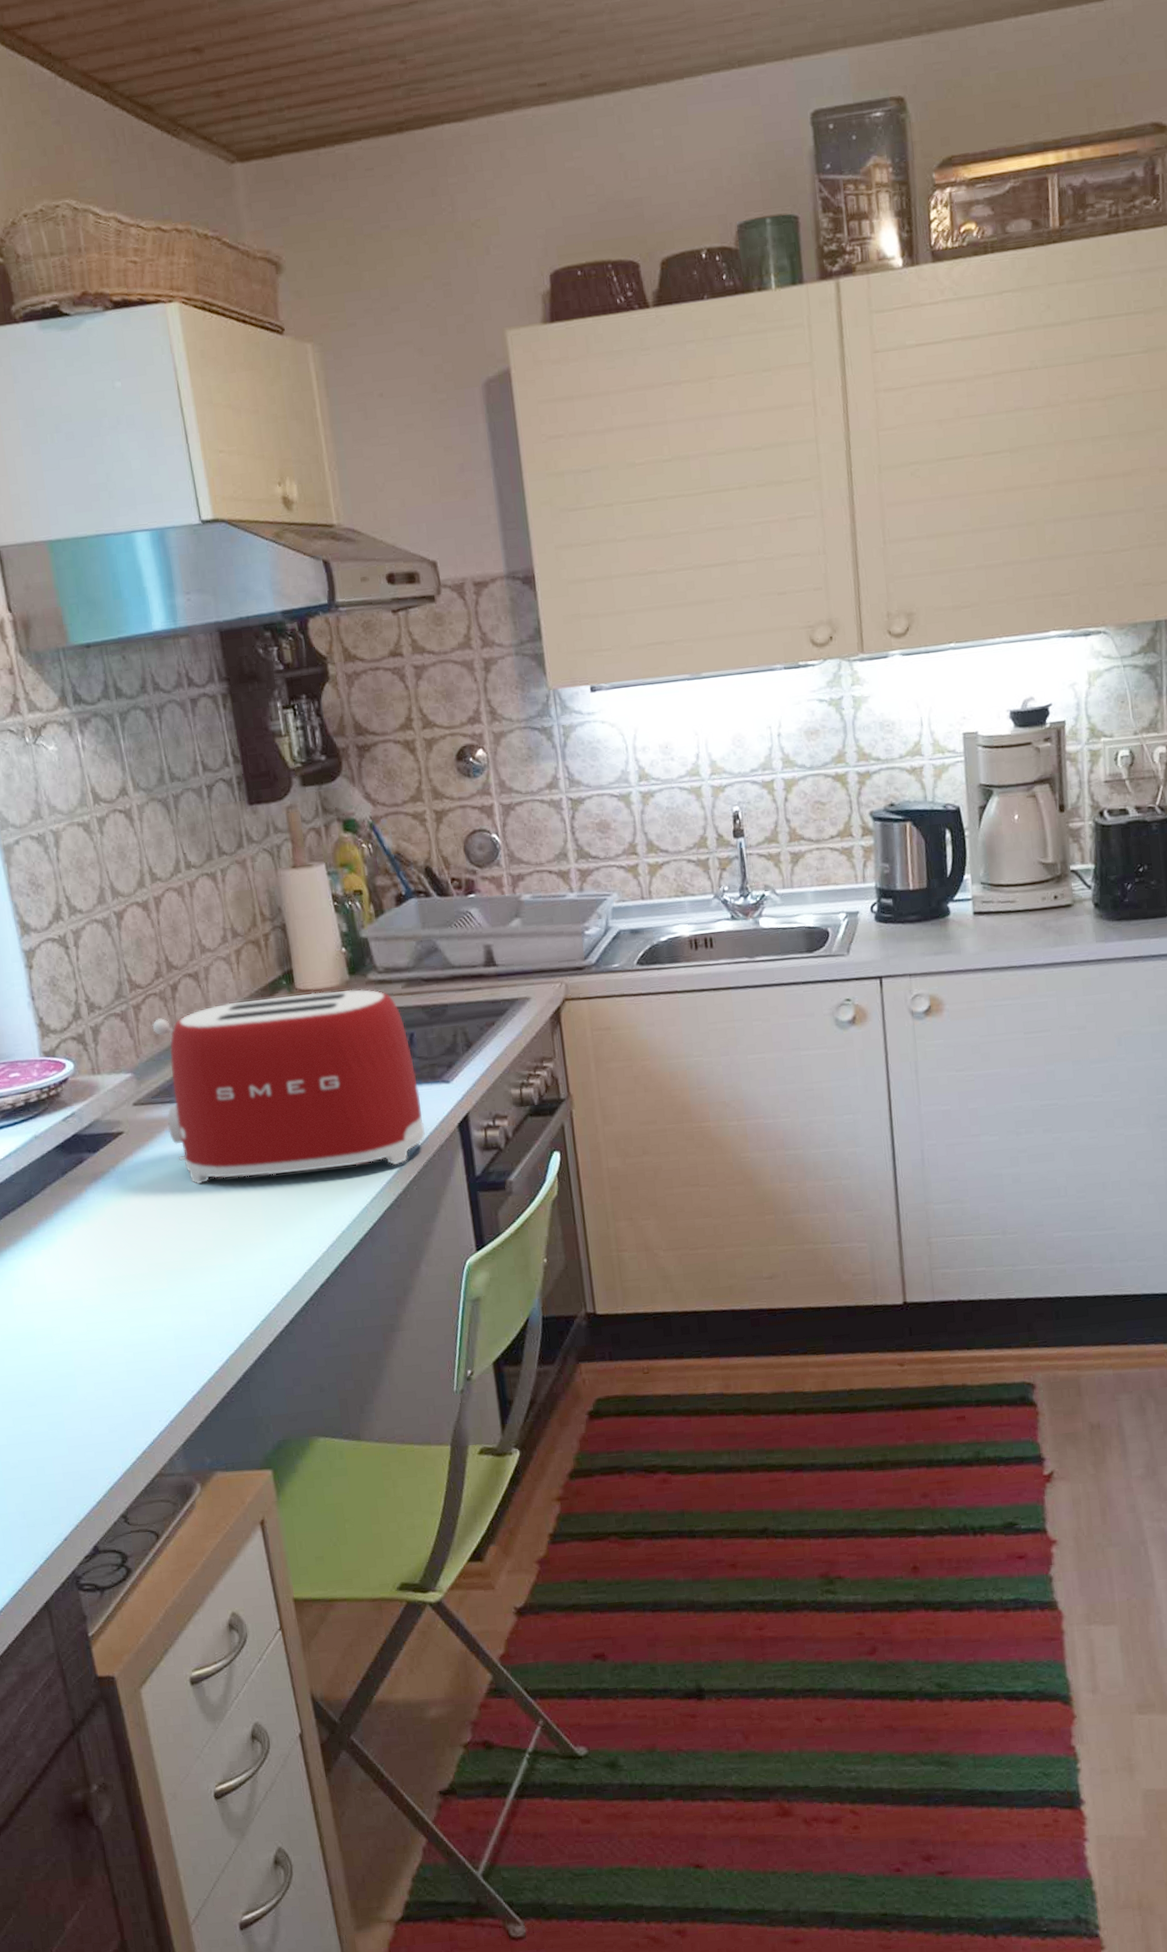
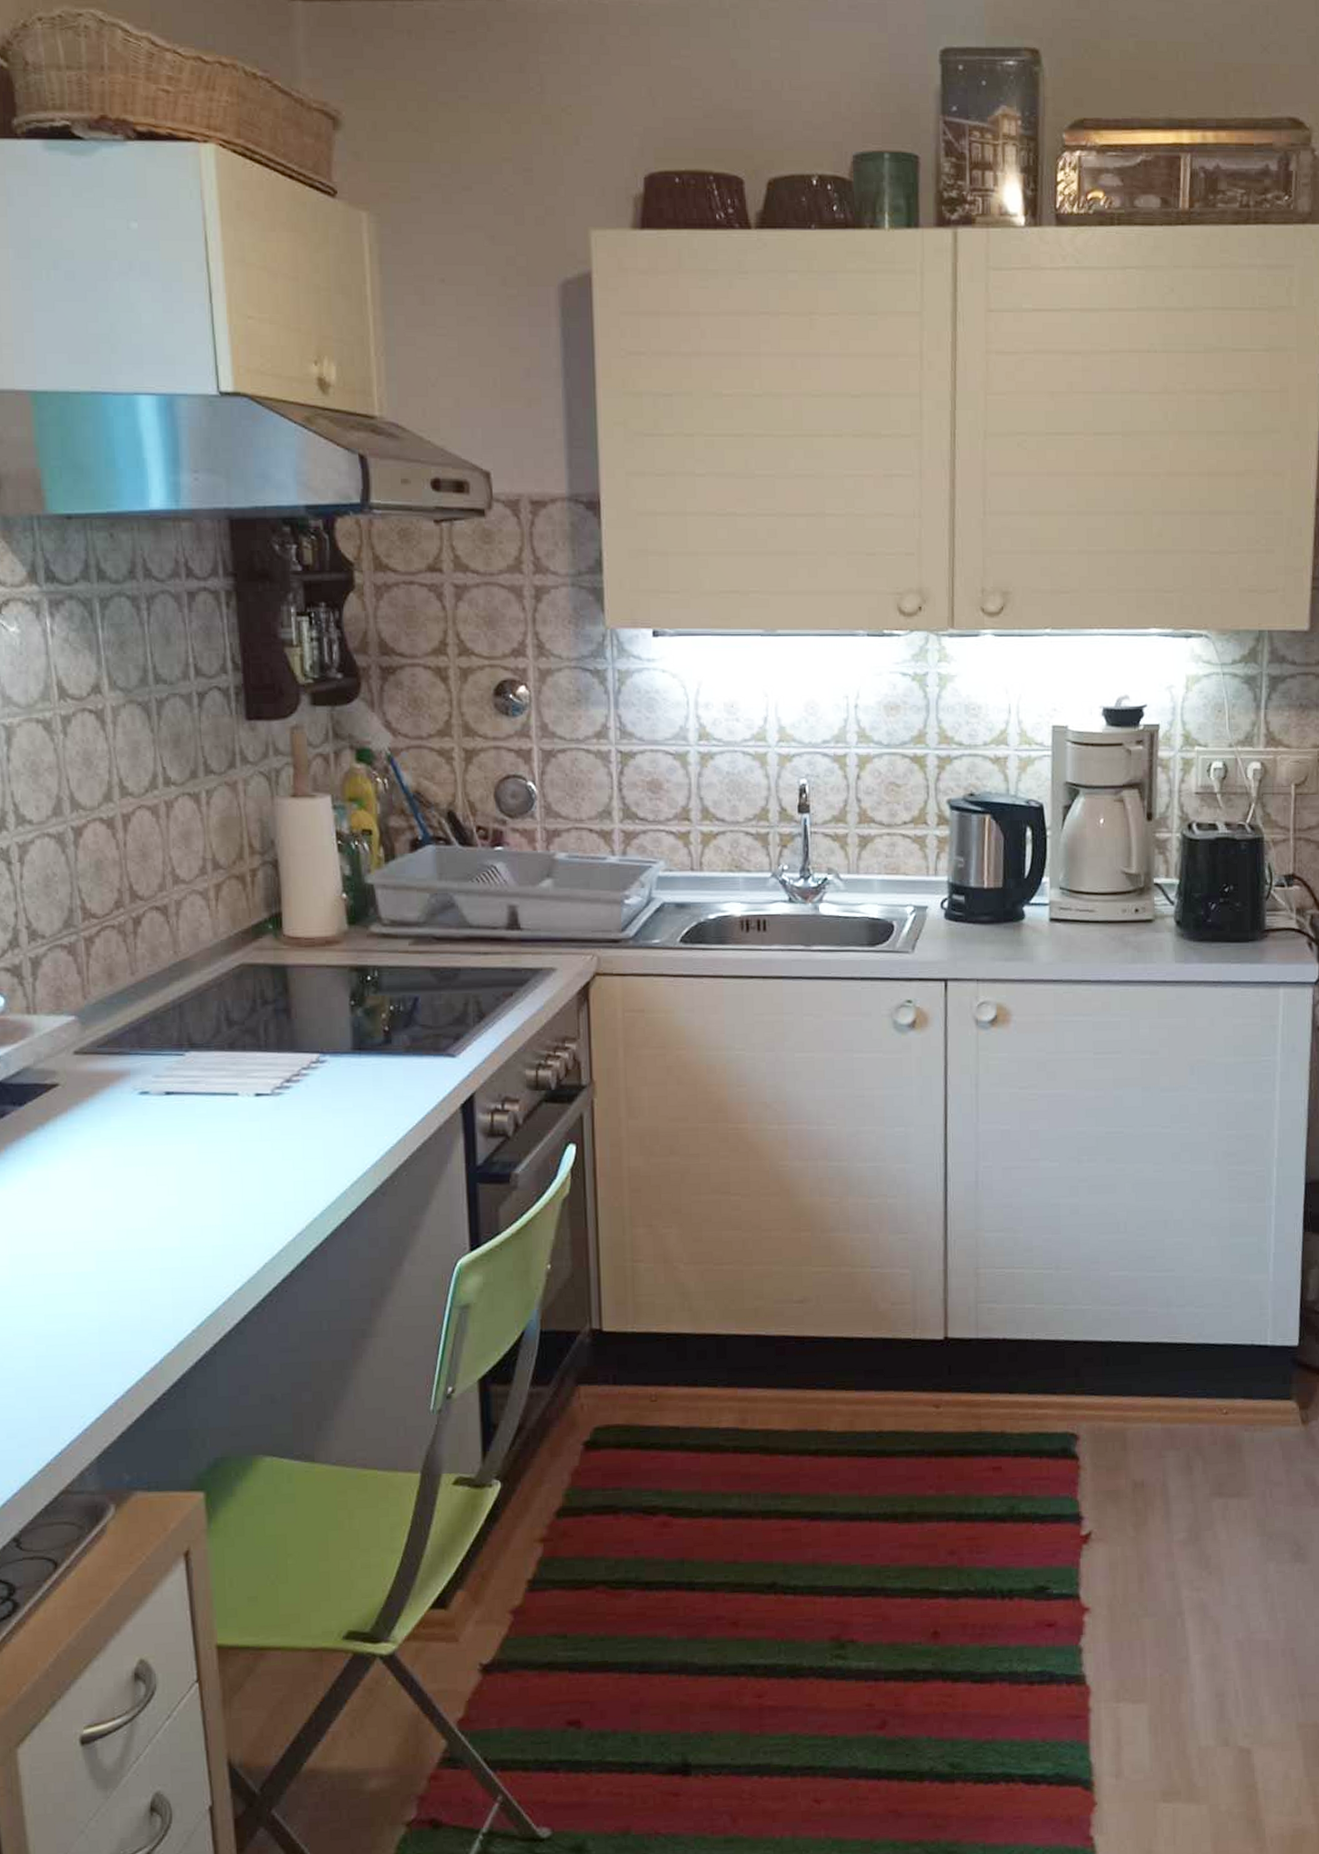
toaster: present [152,989,425,1185] -> none [106,941,422,1153]

